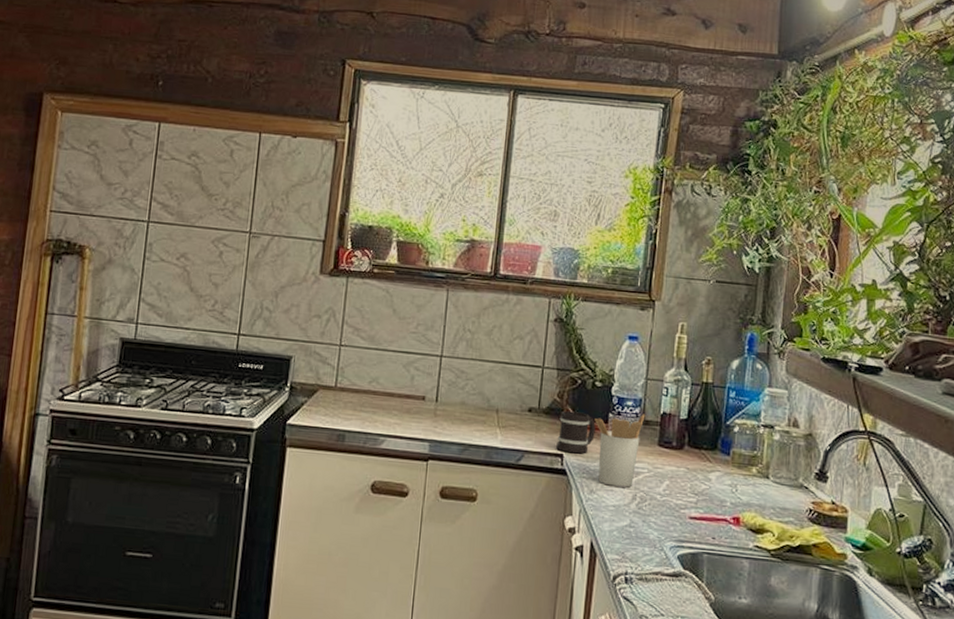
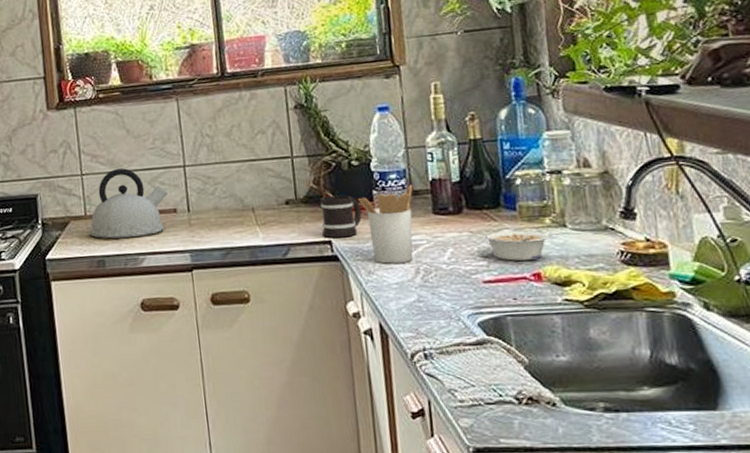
kettle: none [335,345,420,418] -> present [89,167,167,239]
legume: none [697,472,754,505] -> present [483,230,550,261]

